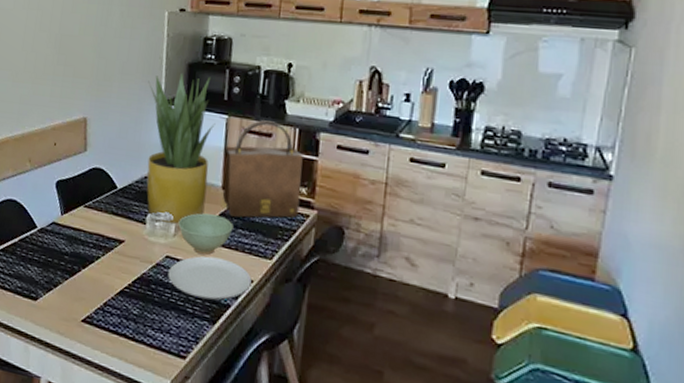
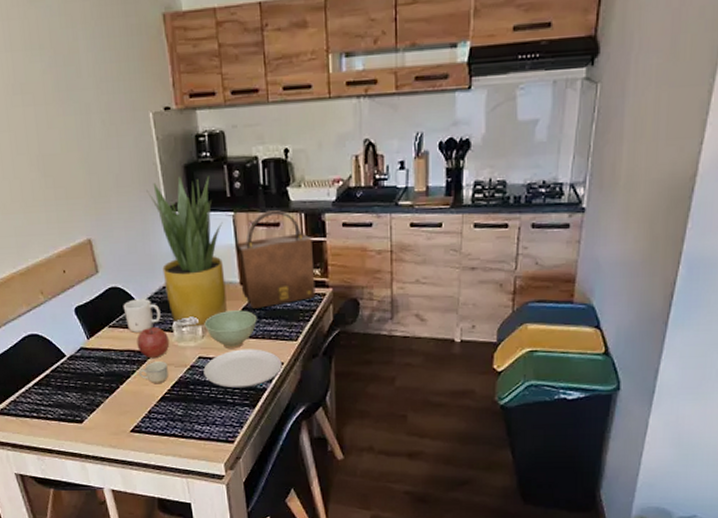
mug: none [102,183,138,218] -> present [123,299,161,332]
cup: none [102,251,134,276] -> present [138,361,168,384]
fruit: none [107,214,141,249] -> present [137,326,170,359]

